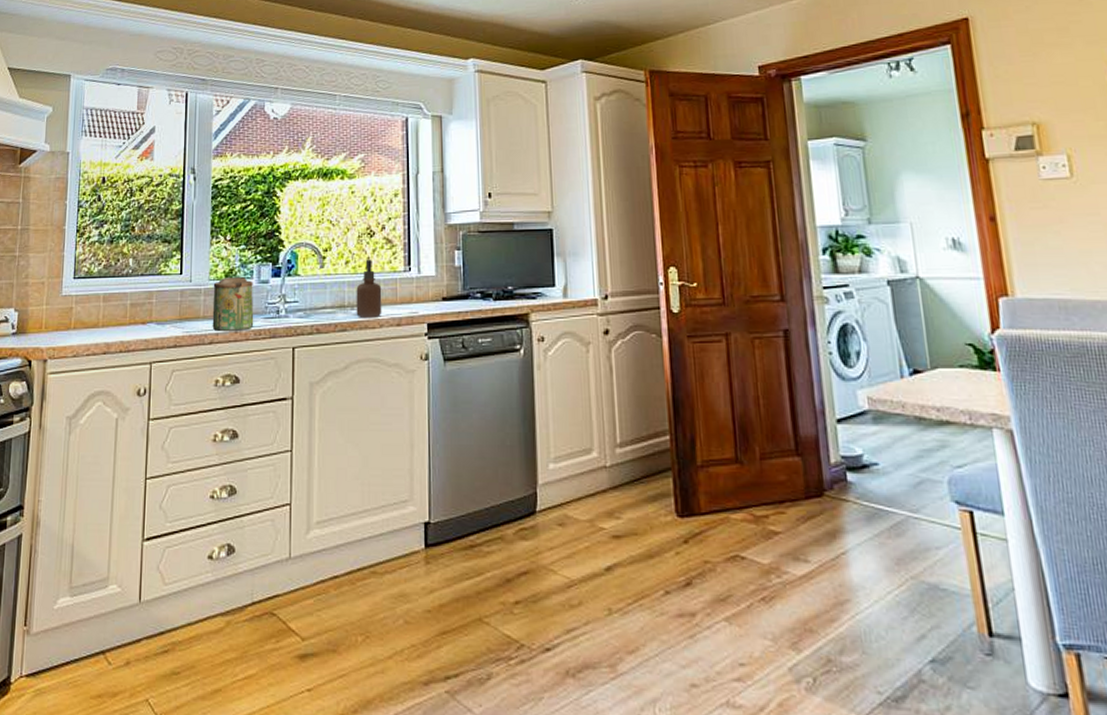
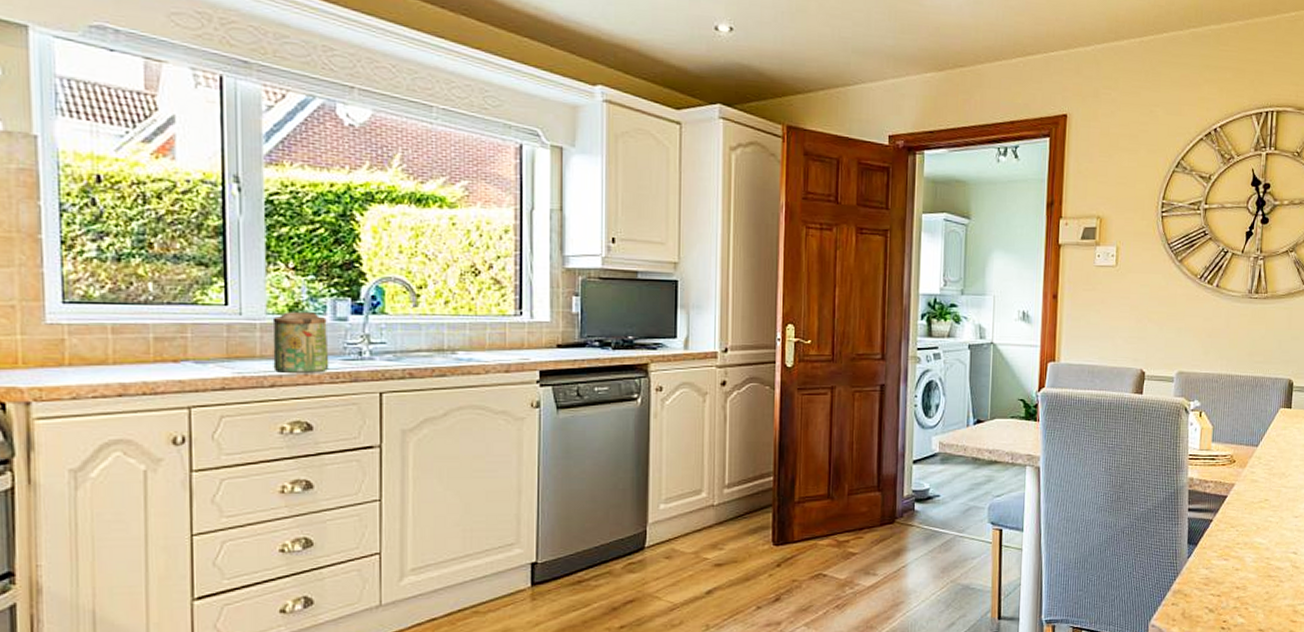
soap dispenser: present [356,259,382,319] -> none [457,299,488,364]

